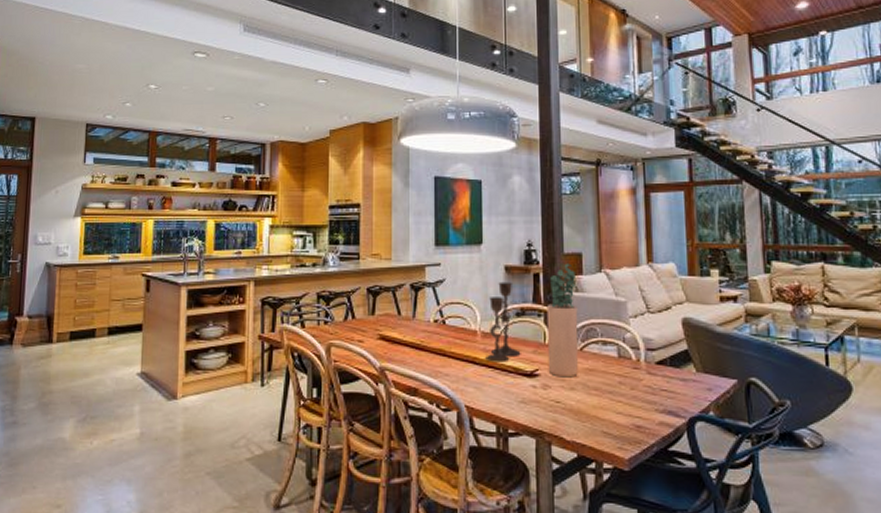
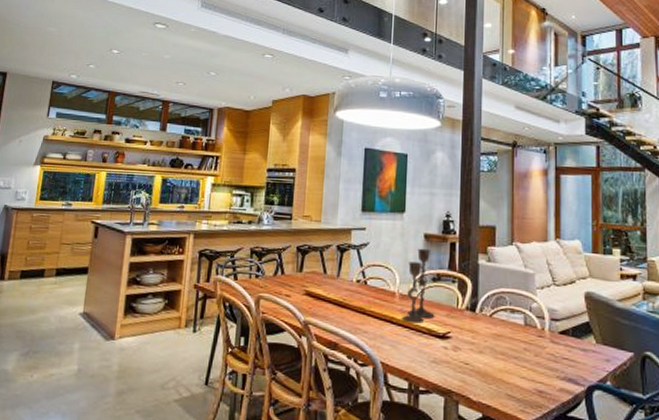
vase: present [546,259,579,378] -> none [459,231,490,342]

